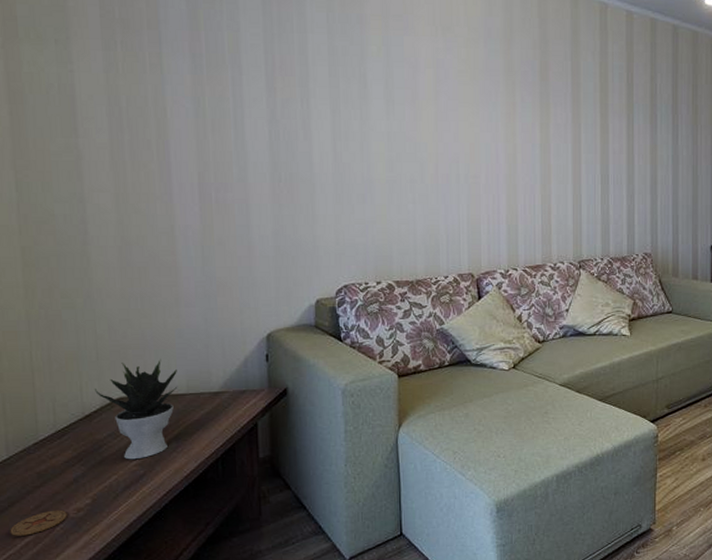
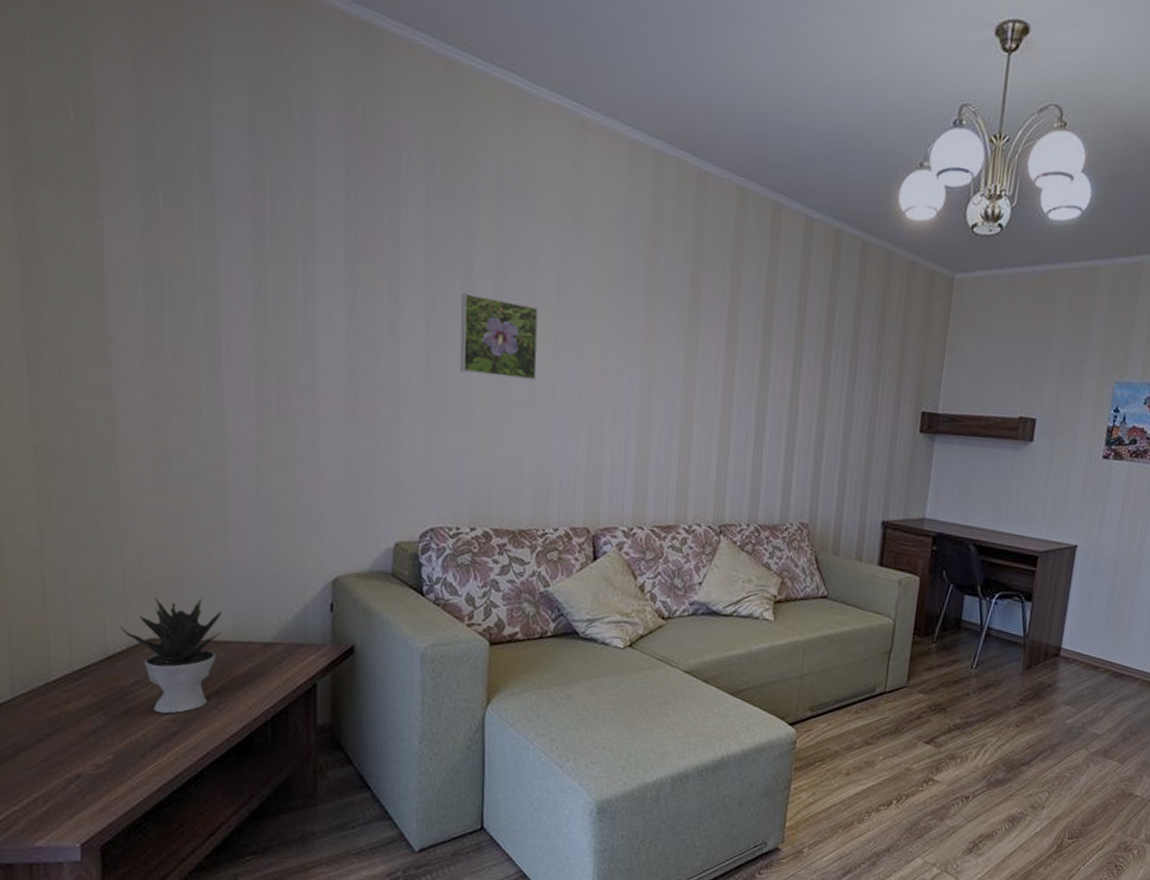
coaster: present [10,510,67,536] -> none [14,764,84,791]
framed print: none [359,95,422,159] -> present [460,293,539,381]

